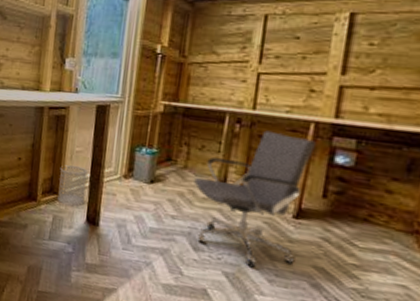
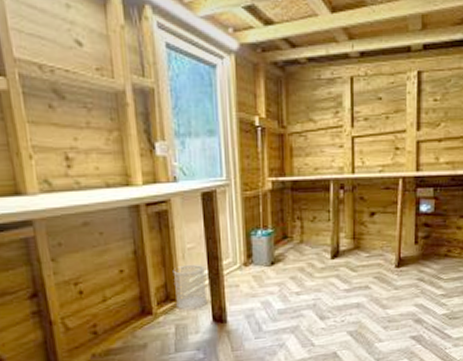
office chair: present [194,130,316,268] -> none [311,192,405,321]

